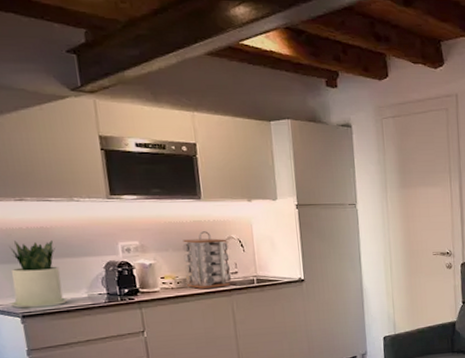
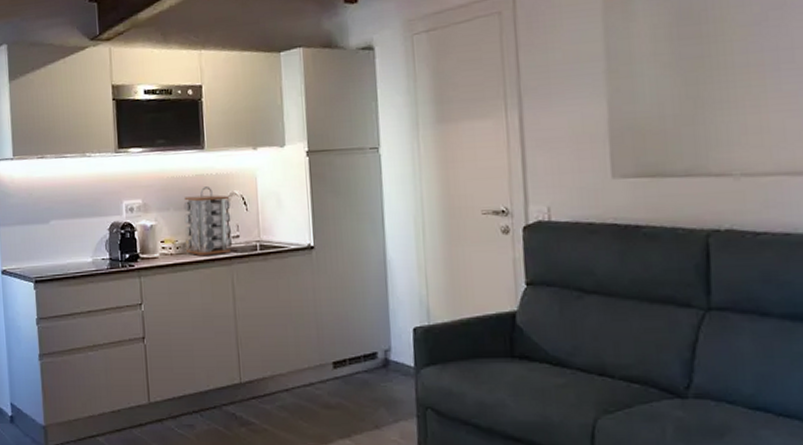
planter: present [9,240,68,309] -> none [26,199,75,273]

